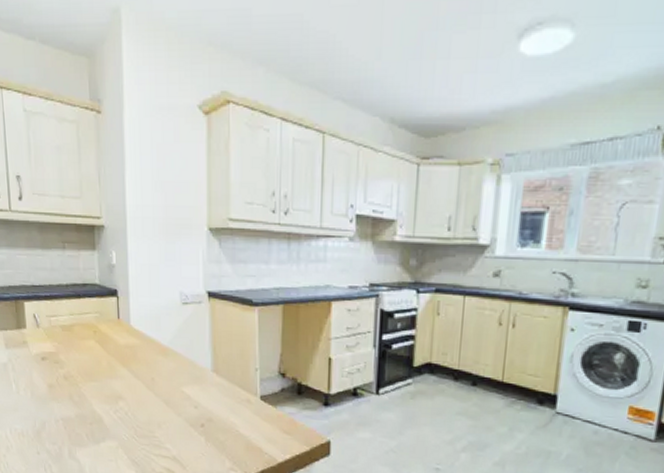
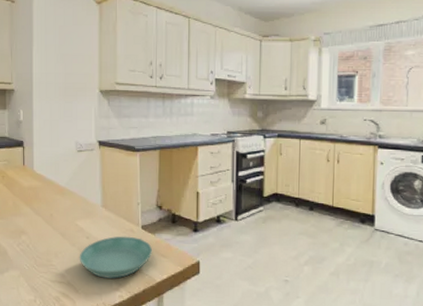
saucer: none [186,407,274,456] -> present [79,236,153,279]

